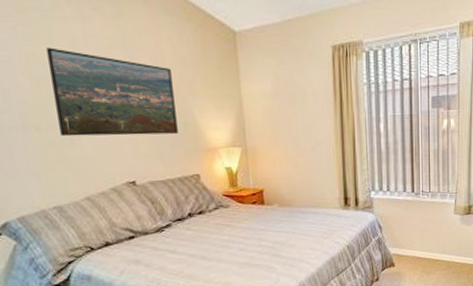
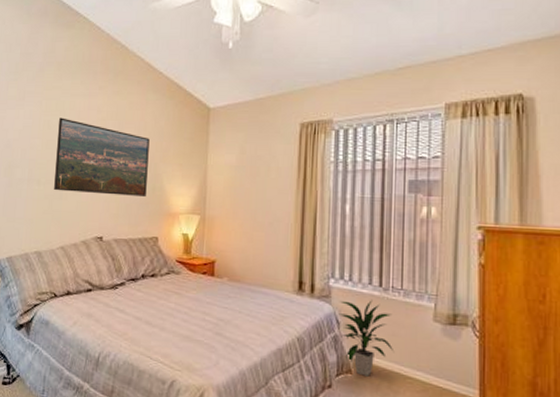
indoor plant: none [380,204,426,266] -> present [339,300,395,377]

